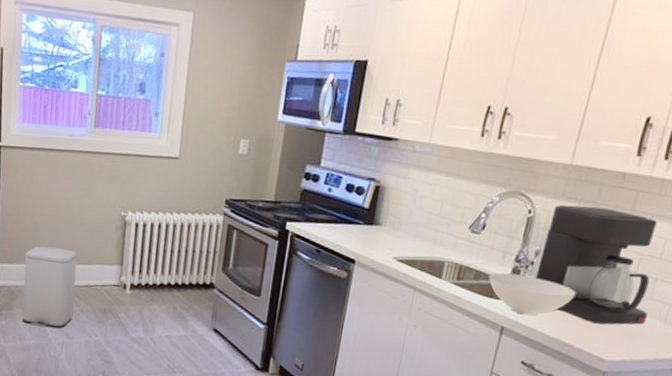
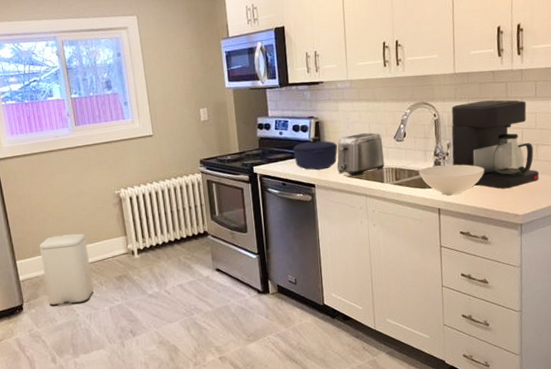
cooking pot: none [338,203,396,245] -> present [293,136,338,170]
toaster: none [387,211,454,262] -> present [337,132,385,176]

